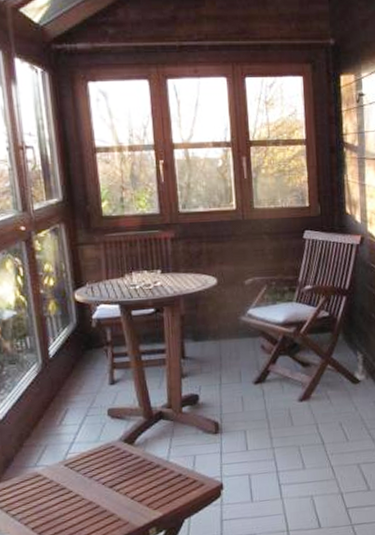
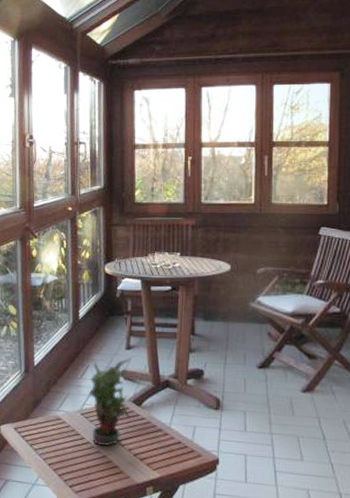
potted plant: none [70,393,122,496] -> present [88,358,131,446]

